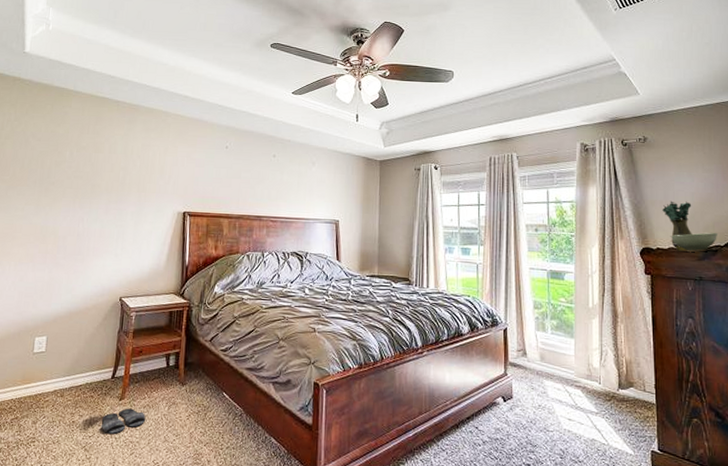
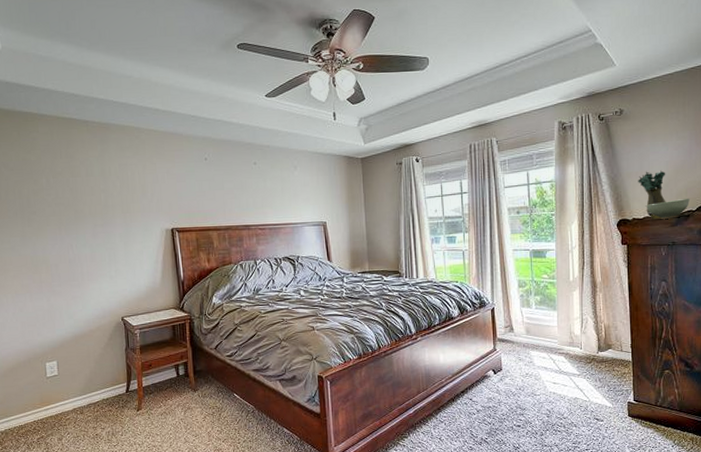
slippers: present [101,408,146,434] -> none [123,417,165,441]

